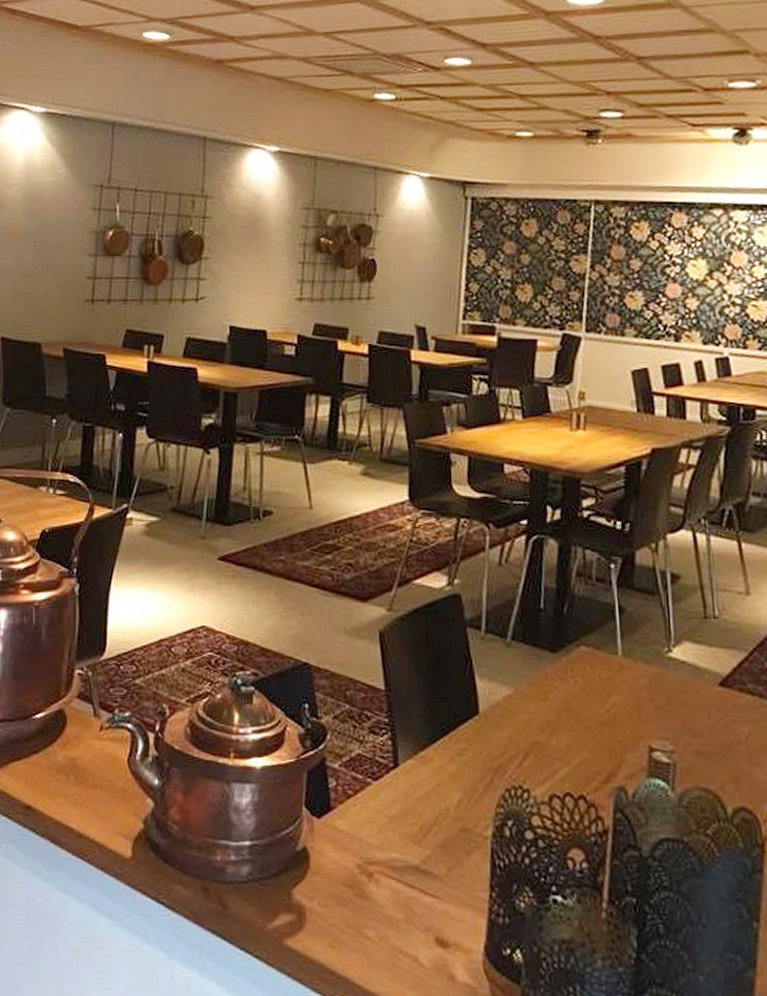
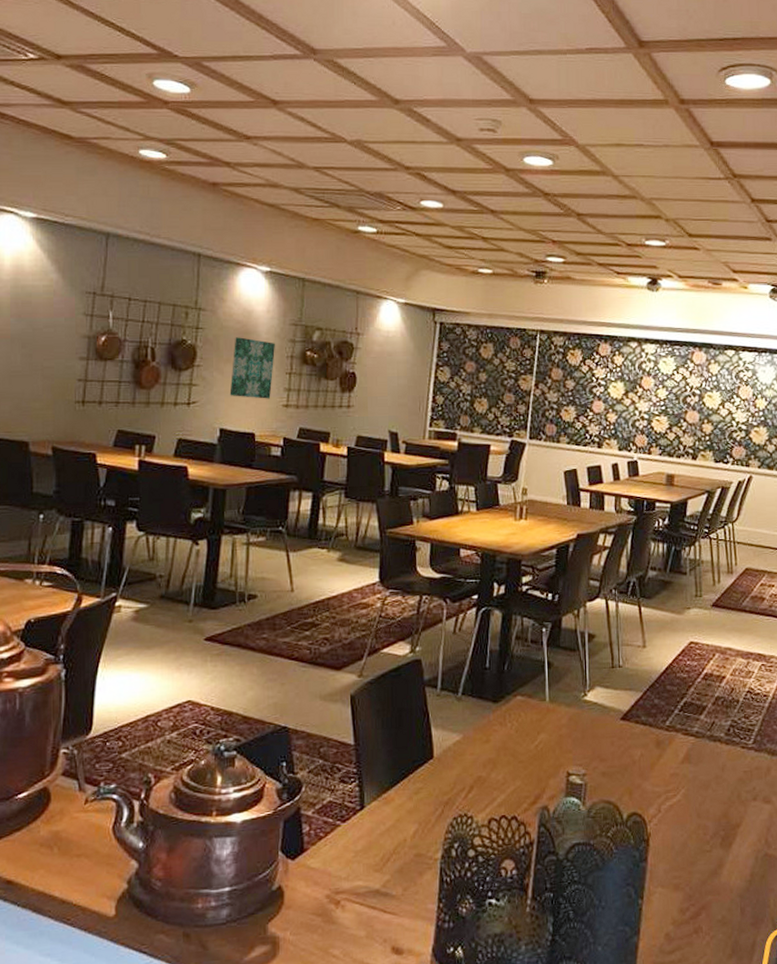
wall art: none [239,225,287,293] -> present [229,337,276,399]

